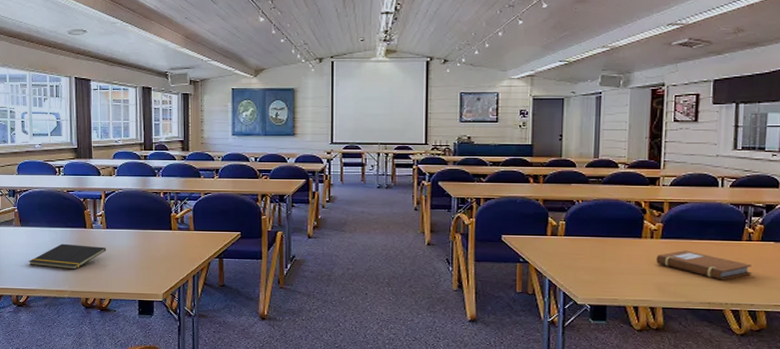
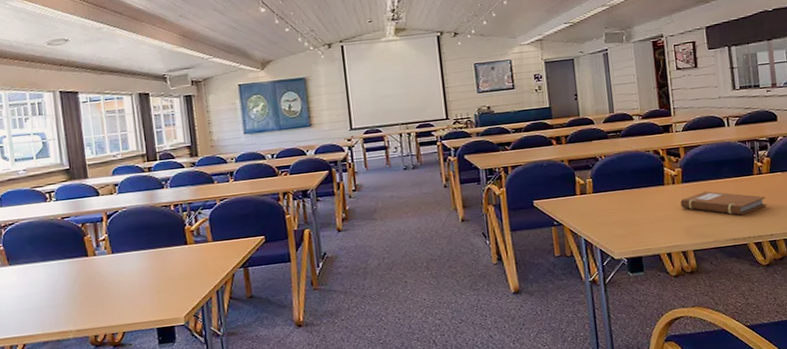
notepad: present [29,243,106,270] -> none [22,274,114,308]

